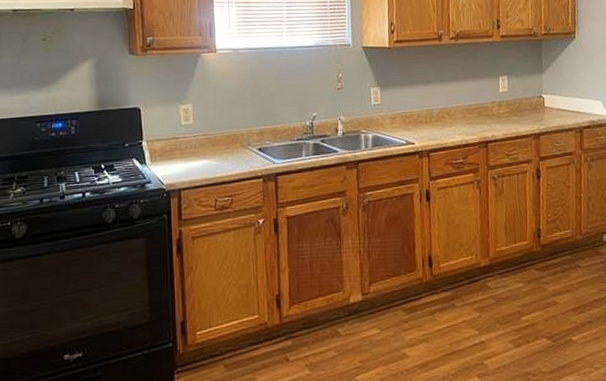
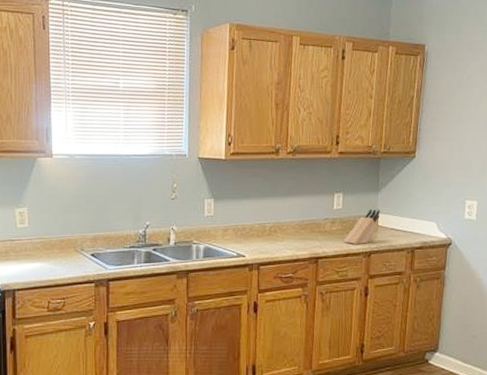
knife block: none [512,90,546,127] -> present [343,208,380,244]

